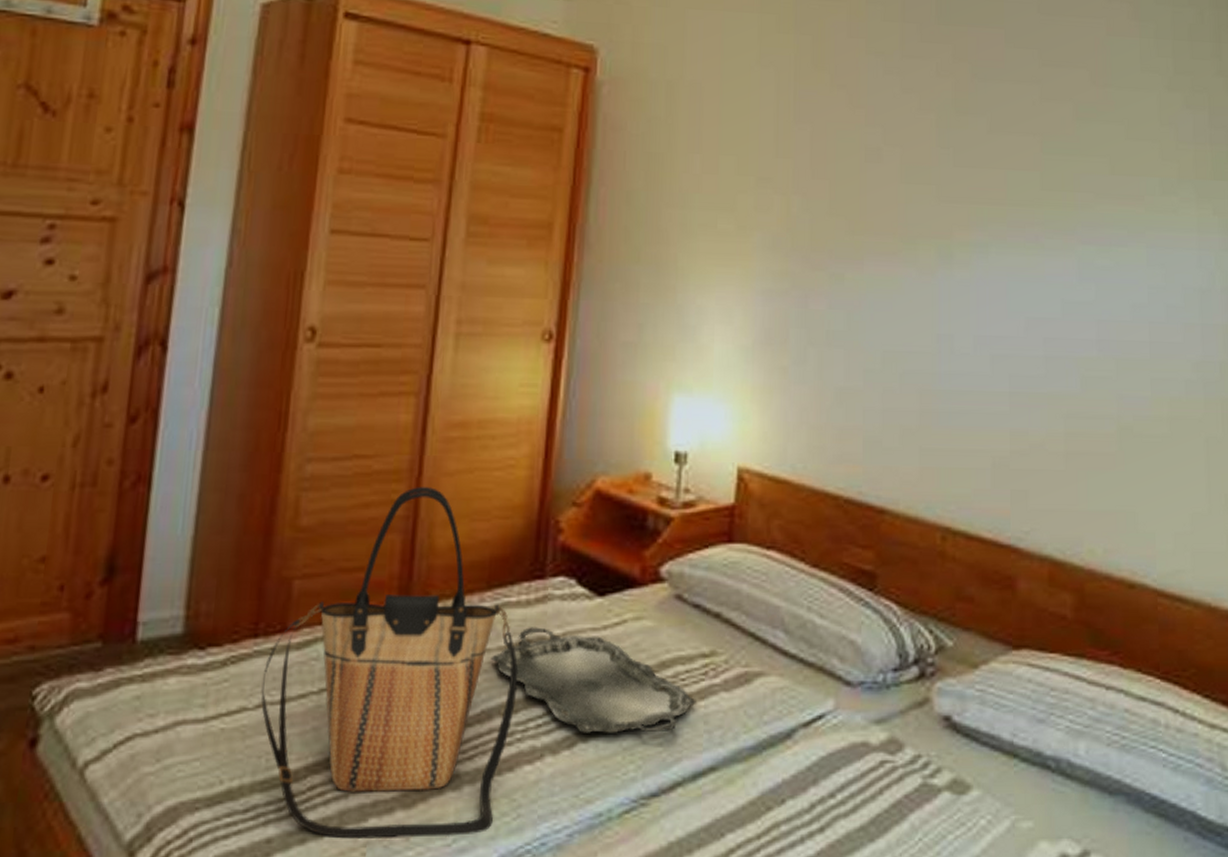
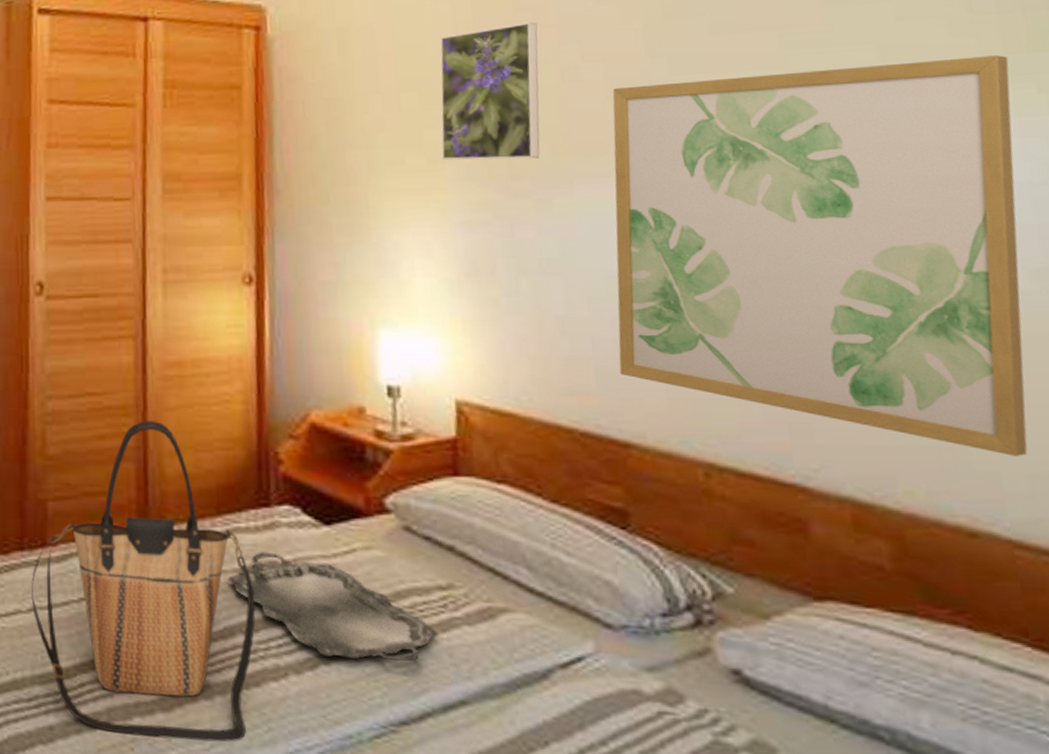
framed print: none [751,100,850,234] -> present [440,22,540,160]
wall art: none [884,173,1197,518] -> present [612,55,1028,456]

